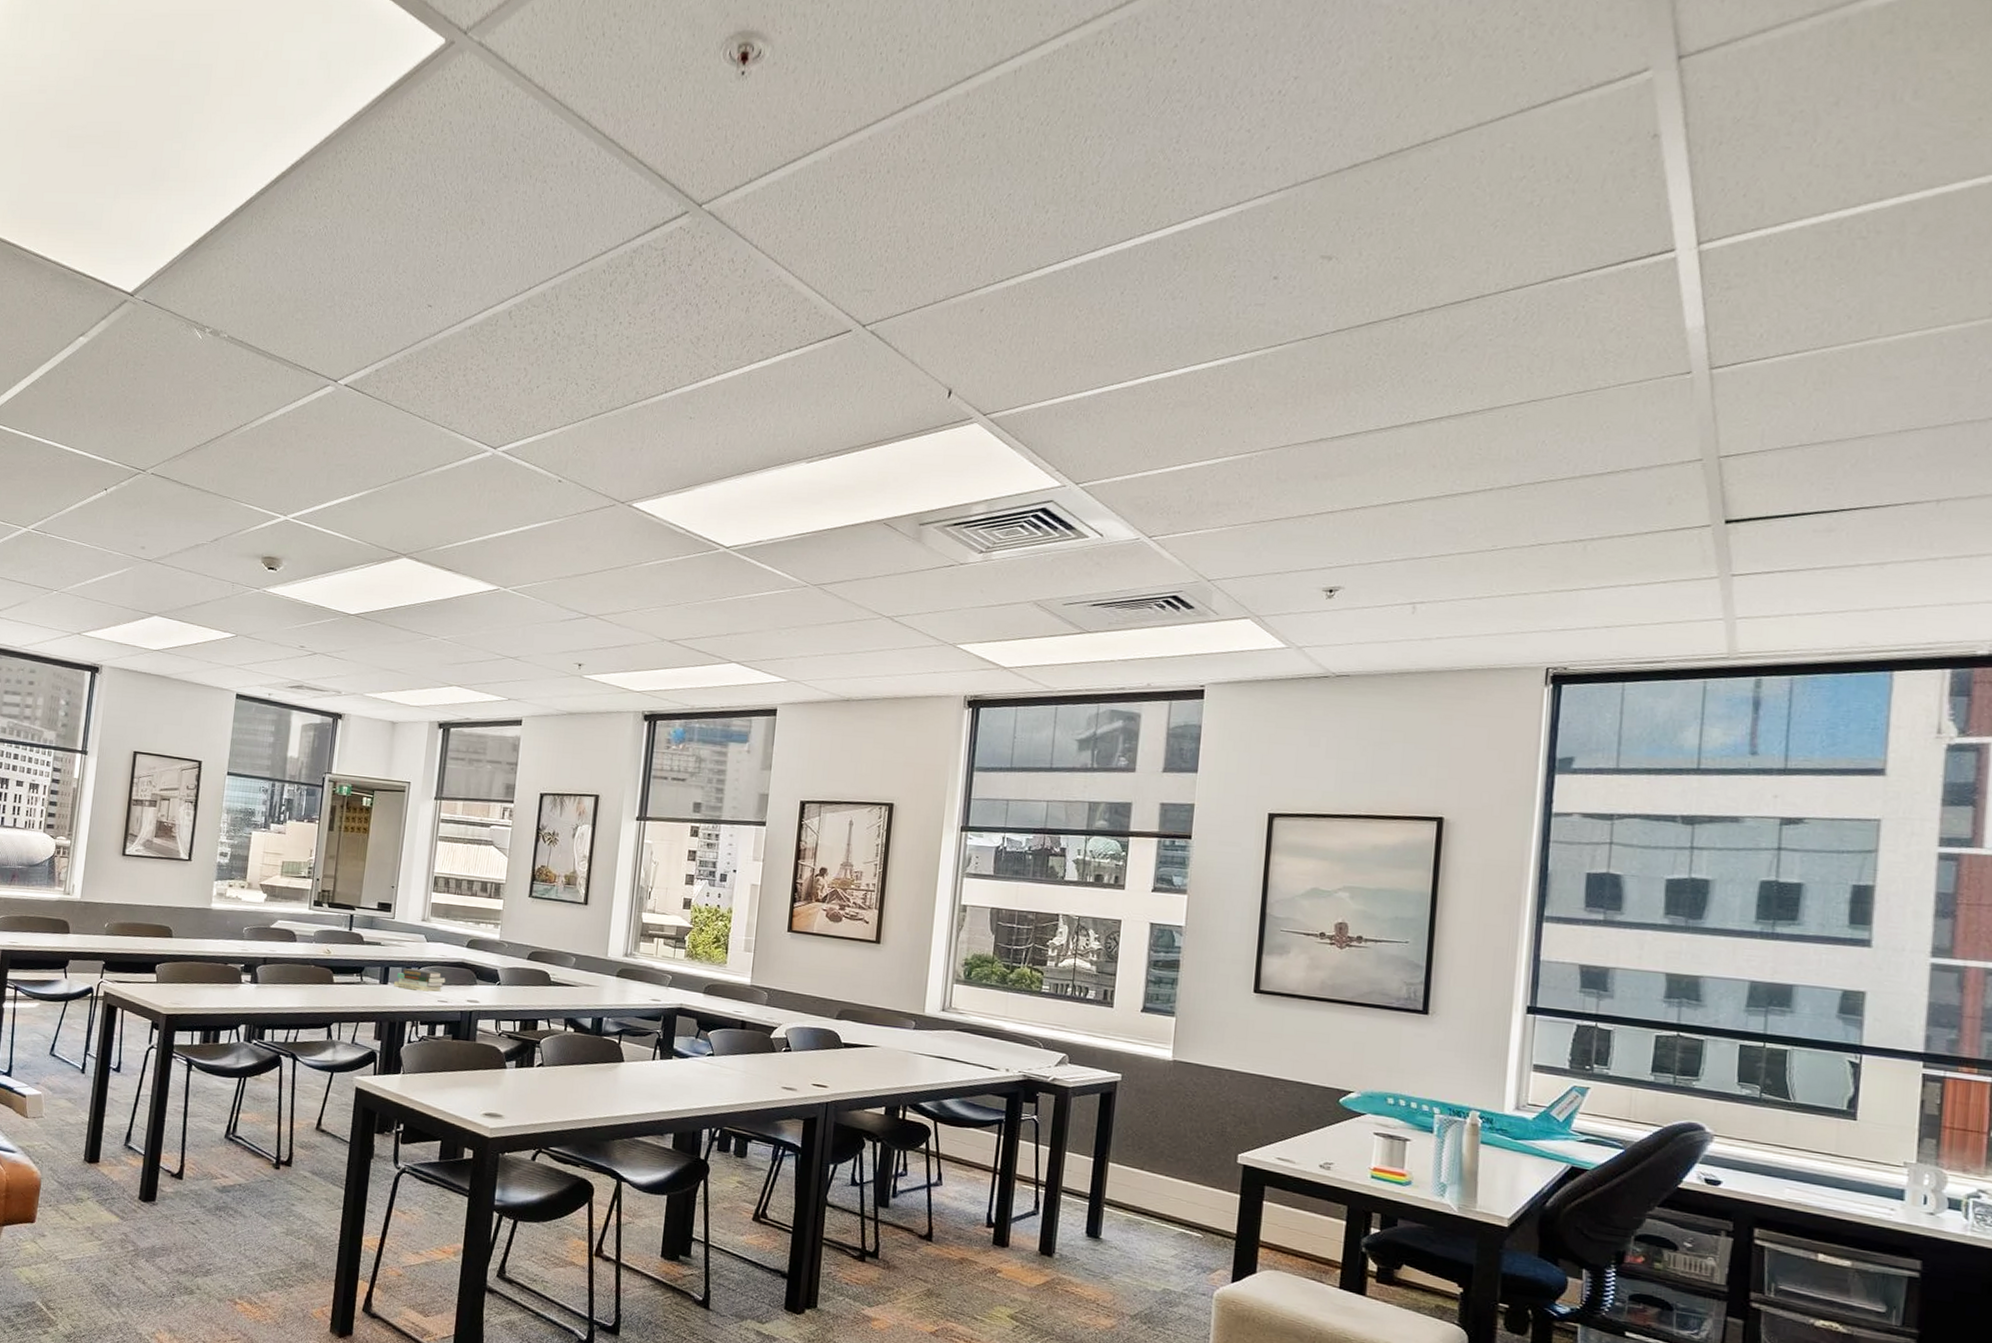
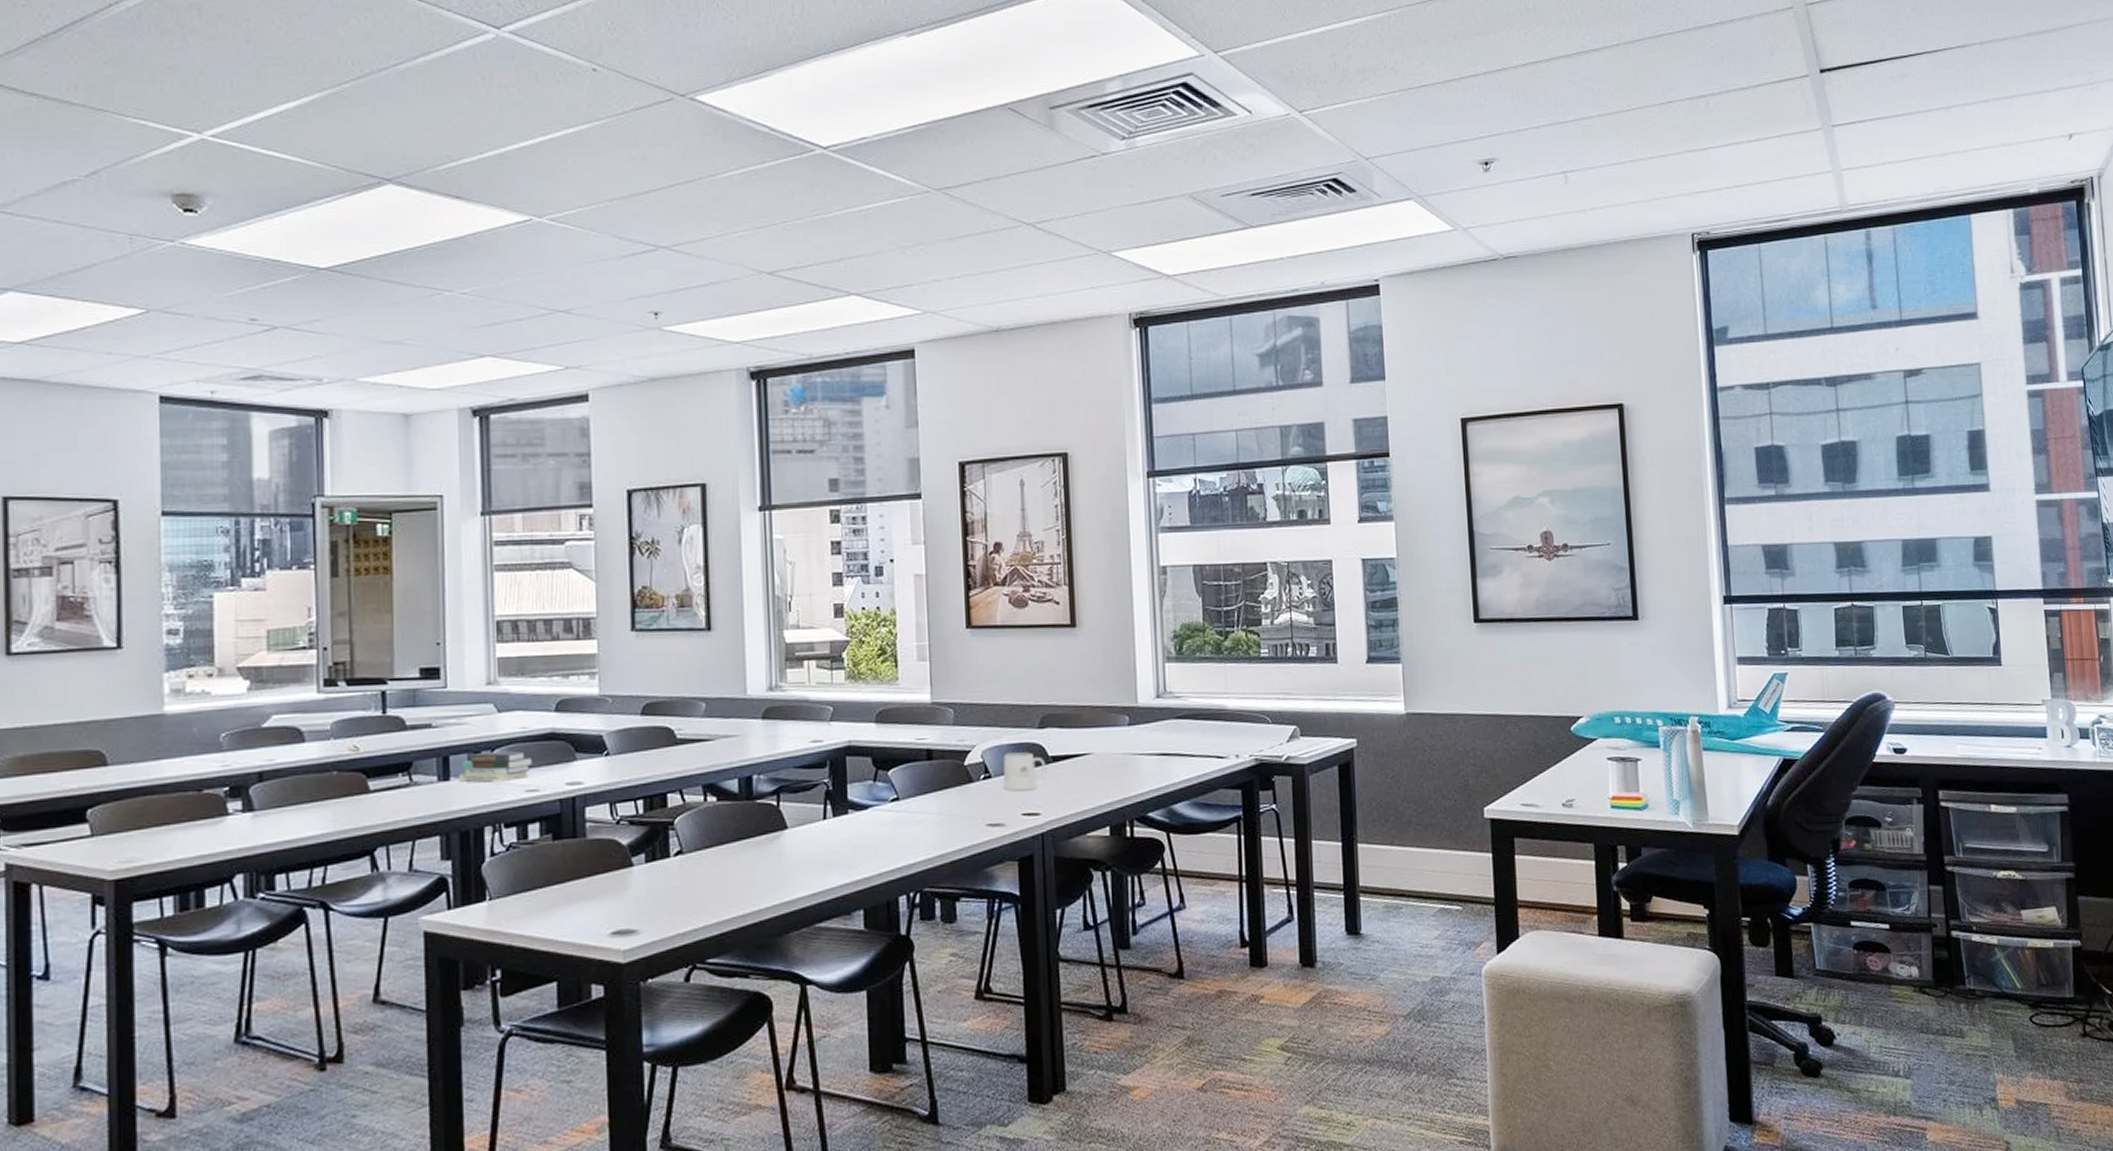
mug: none [801,1034,839,1067] -> present [1002,752,1047,792]

